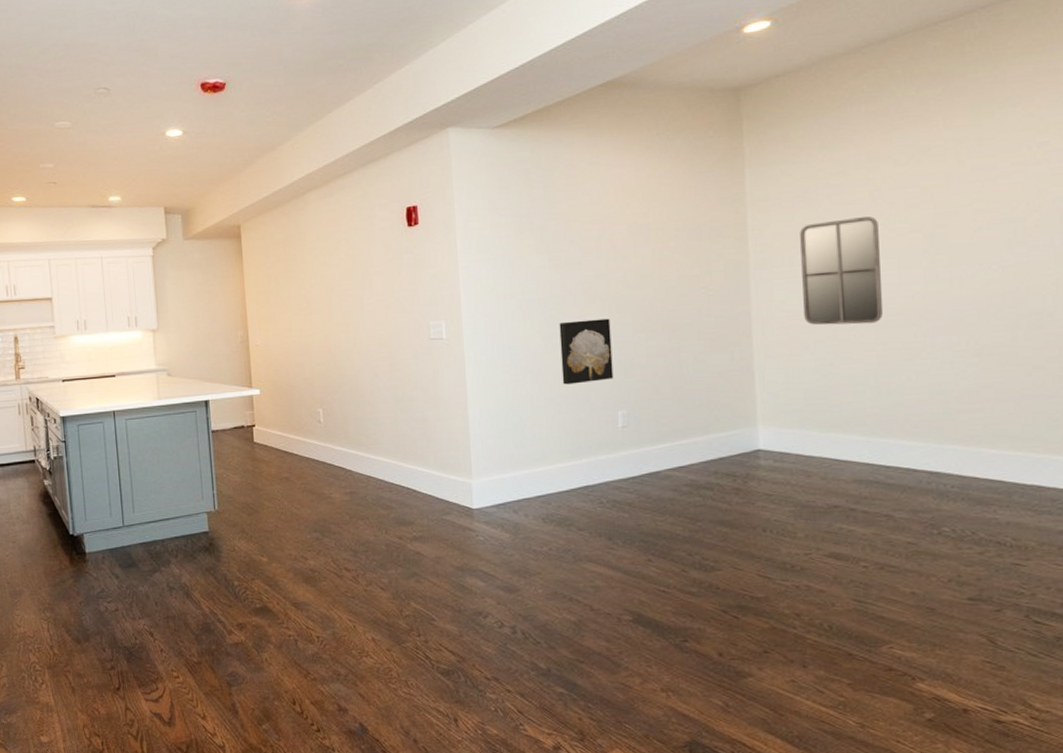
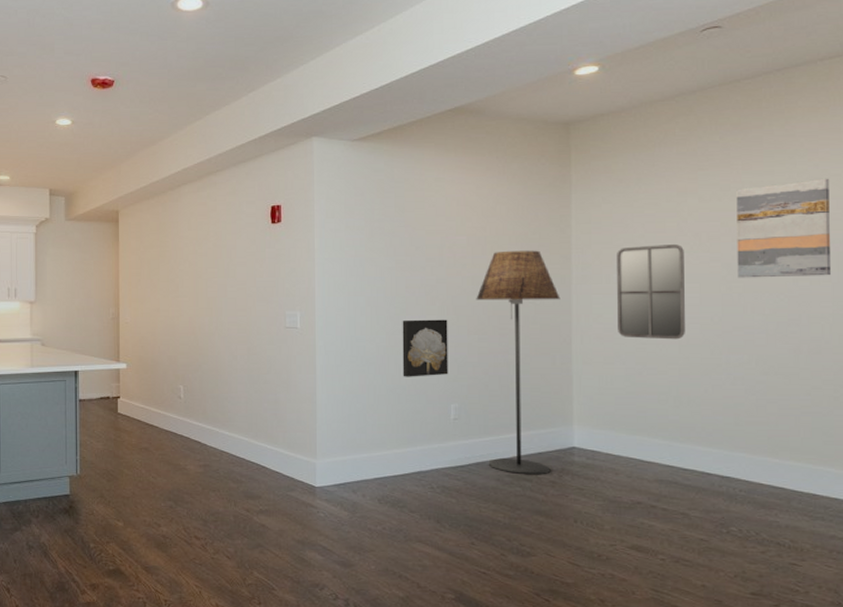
floor lamp: none [641,234,737,483] -> present [476,250,560,475]
wall art: none [937,127,1053,250] -> present [736,178,832,278]

